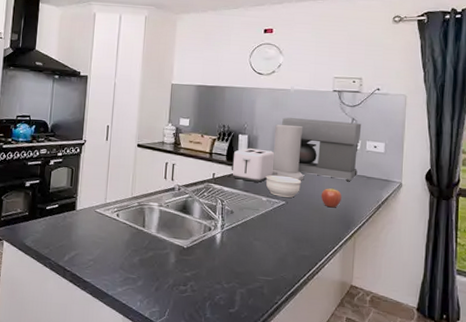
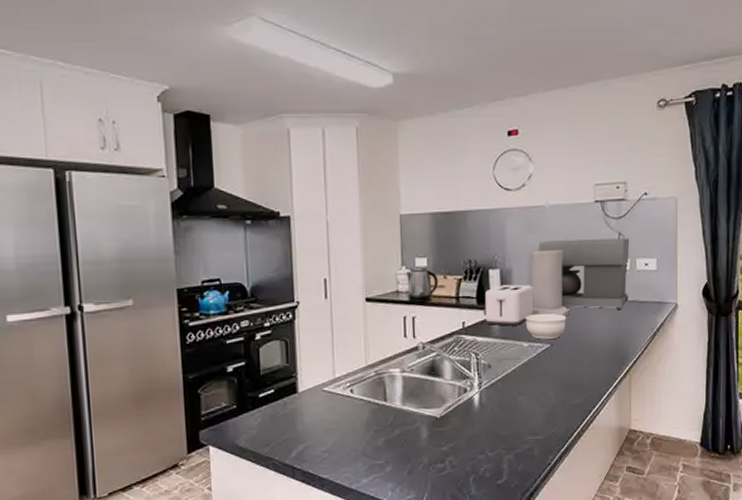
kettle: none [170,126,197,154] -> present [406,267,439,303]
fruit: present [321,187,342,208] -> none [589,319,613,344]

